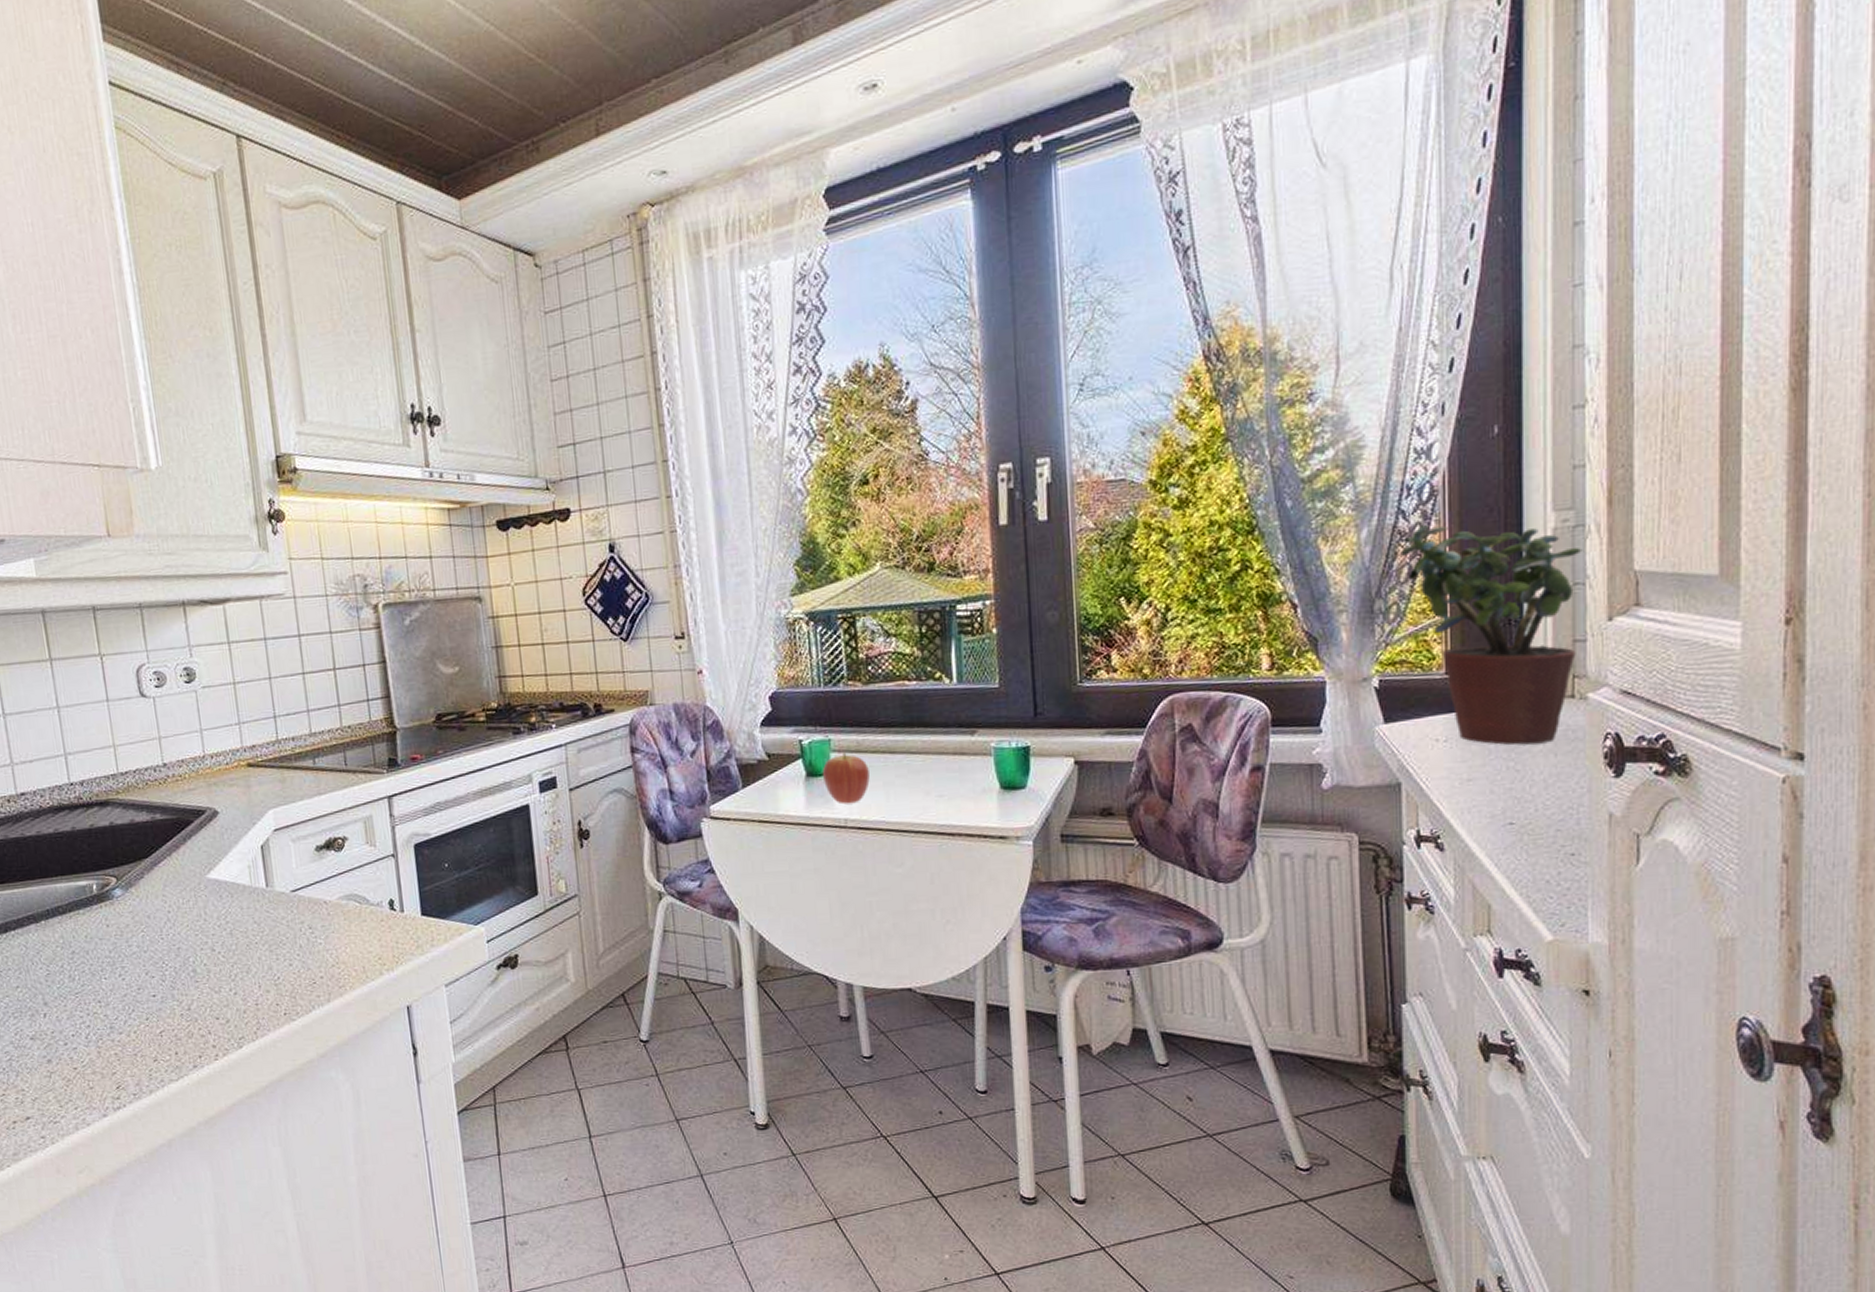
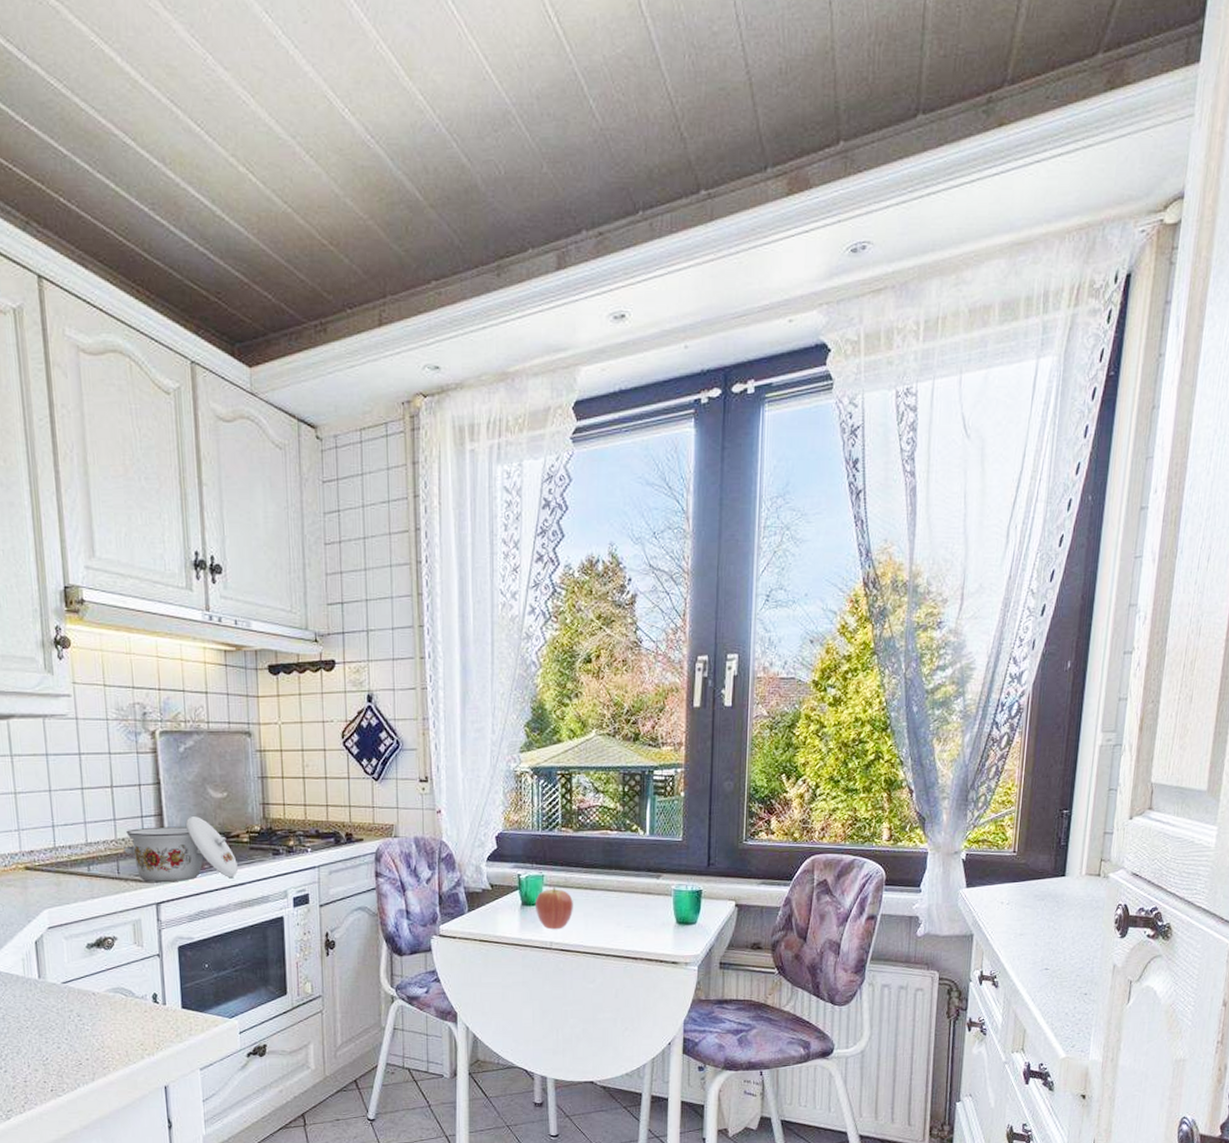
cooking pot: none [350,696,475,773] -> present [124,816,238,882]
potted plant: present [1400,525,1583,746] -> none [991,735,1118,910]

